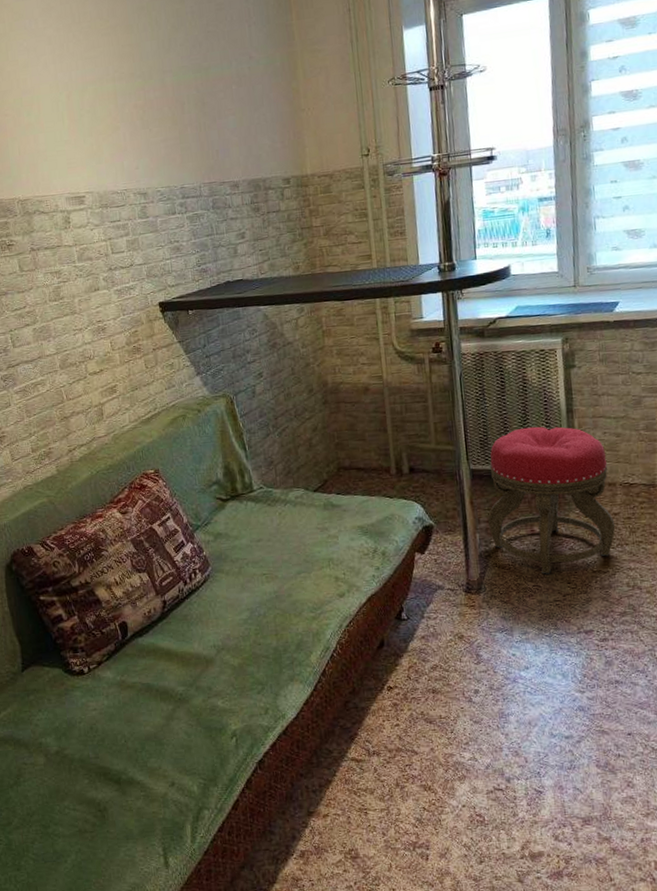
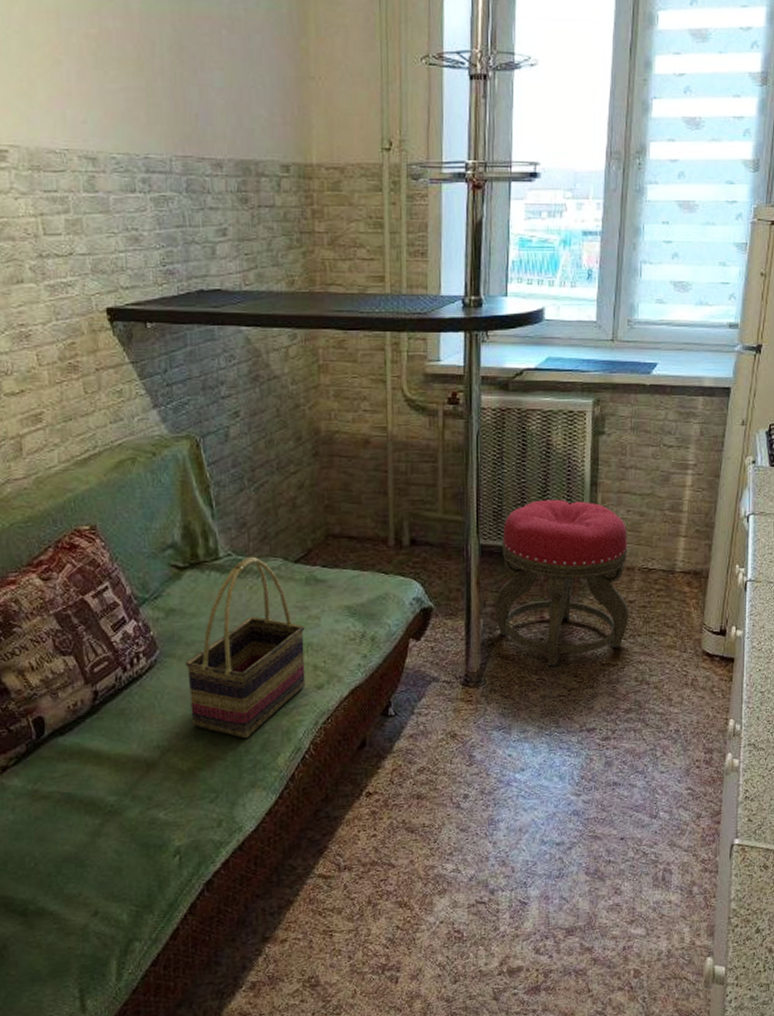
woven basket: none [232,488,330,640] -> present [185,556,305,739]

